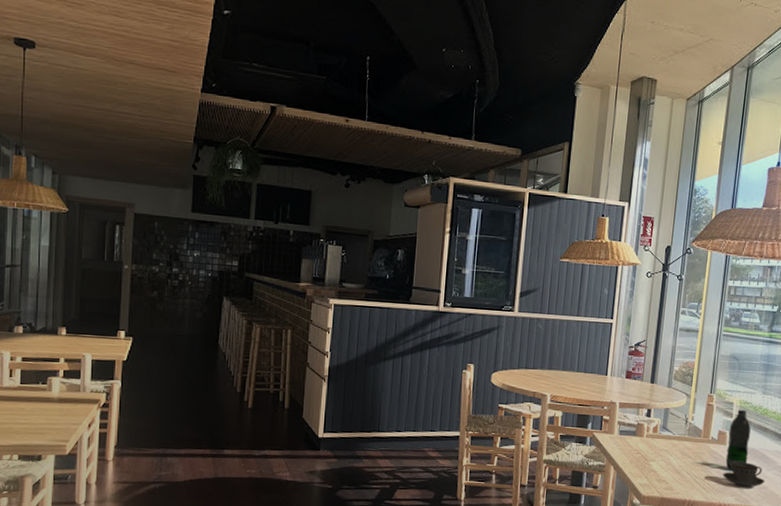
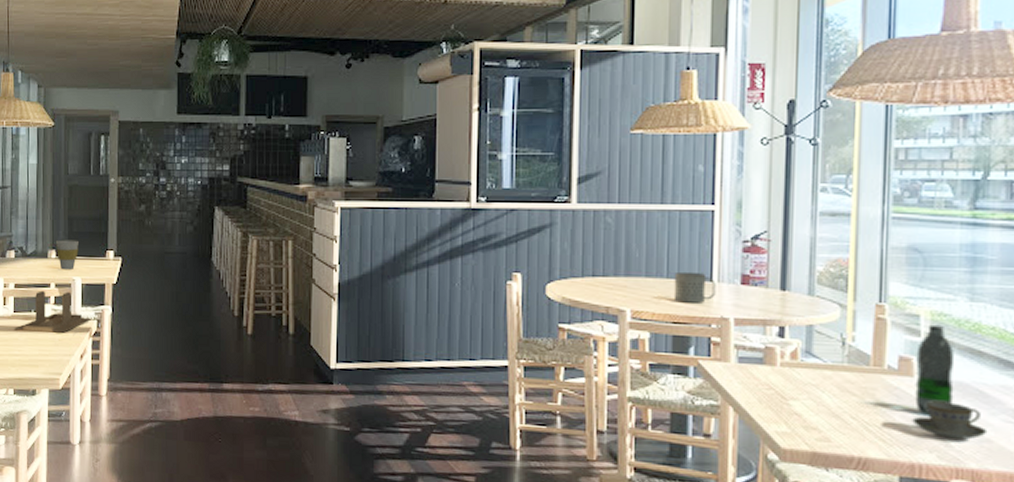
napkin holder: none [20,364,100,405] -> present [14,290,91,334]
cup: none [66,318,91,347] -> present [55,239,80,271]
mug: none [580,367,609,391] -> present [673,271,716,303]

